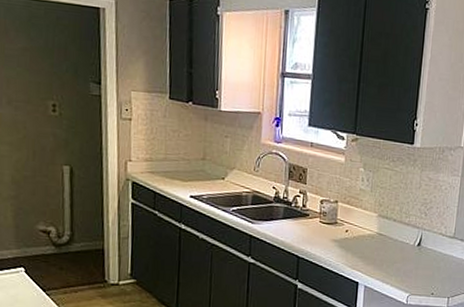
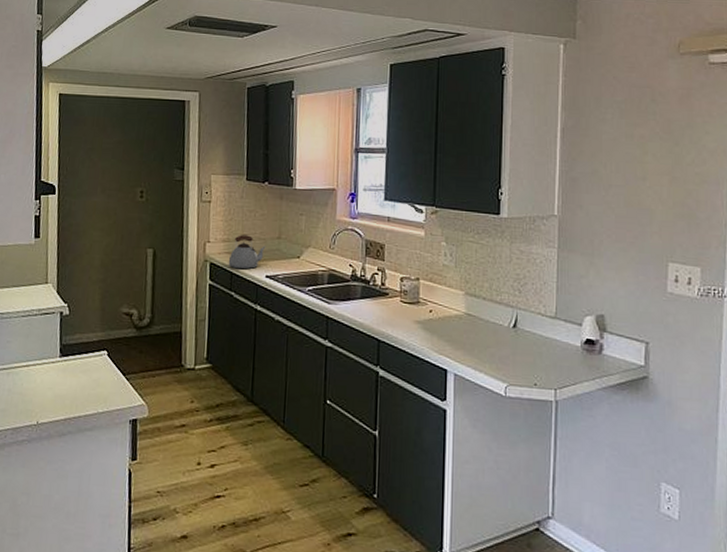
kettle: none [151,154,190,189] -> present [228,235,266,269]

